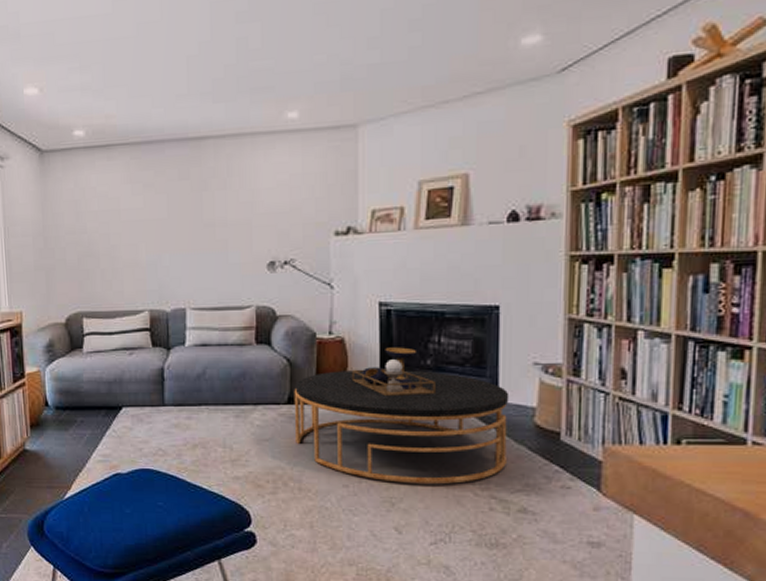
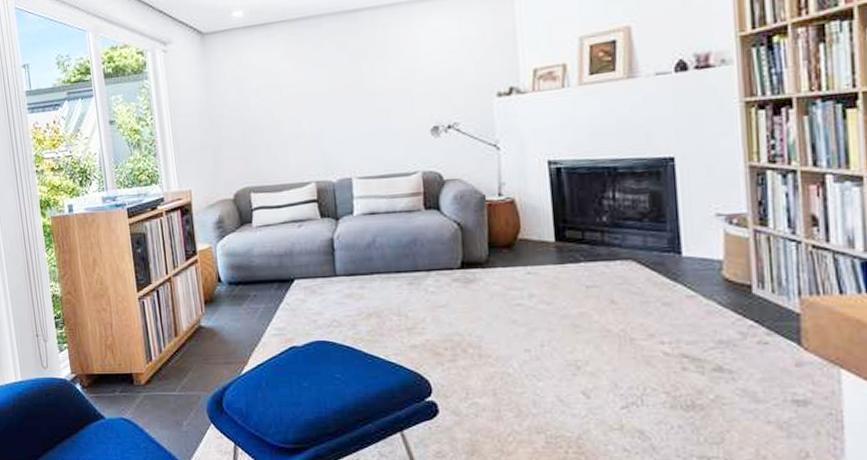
coffee table: present [294,347,510,484] -> none [466,205,696,345]

